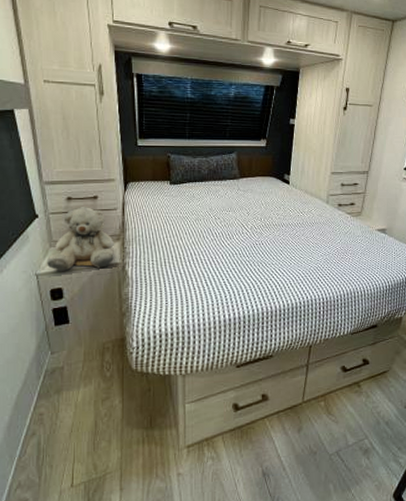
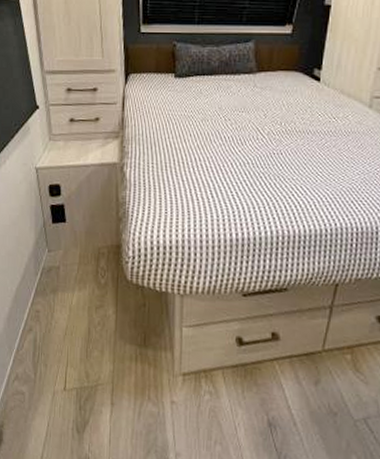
teddy bear: present [46,206,116,271] -> none [45,98,115,168]

